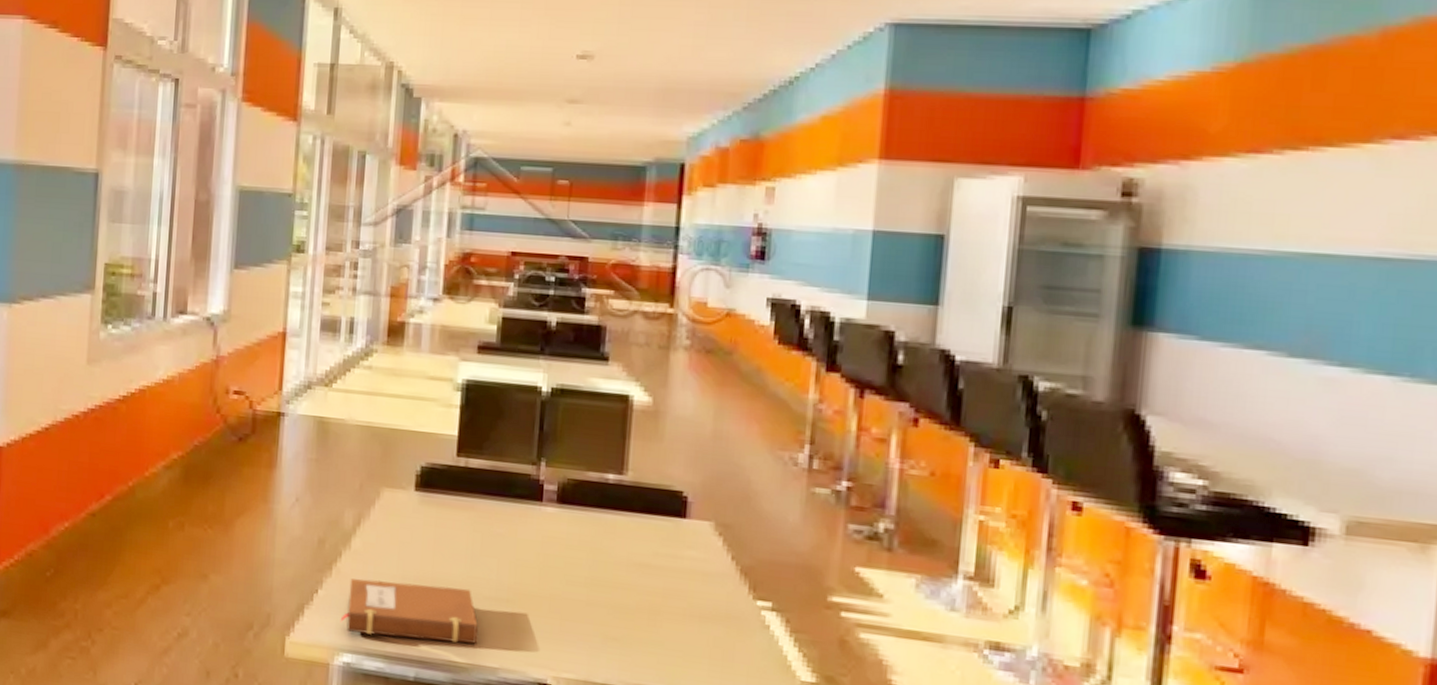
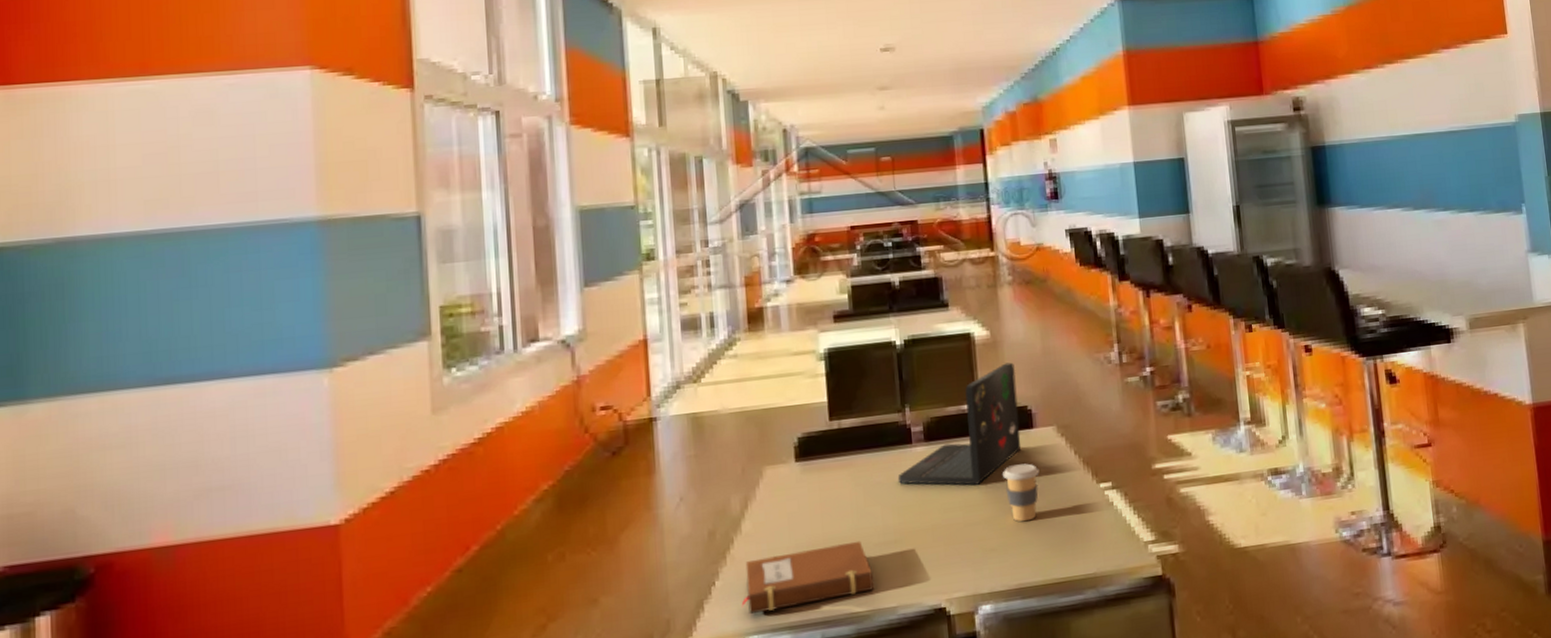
laptop: none [520,437,676,565] -> present [897,362,1022,486]
coffee cup: none [640,553,685,620] -> present [1003,463,1040,522]

